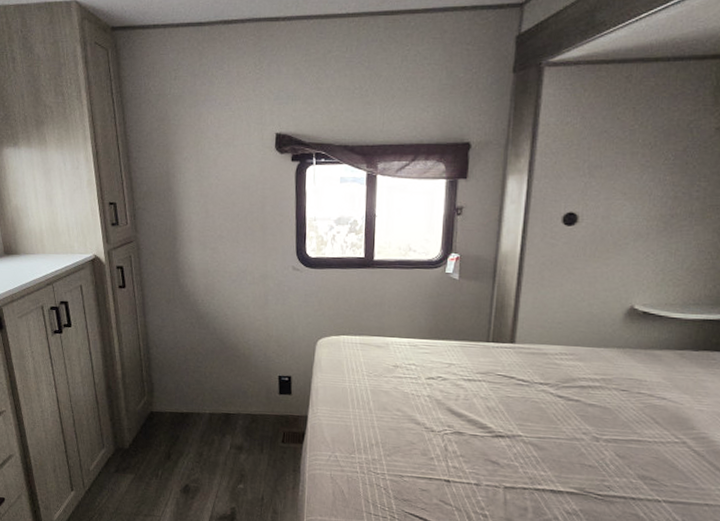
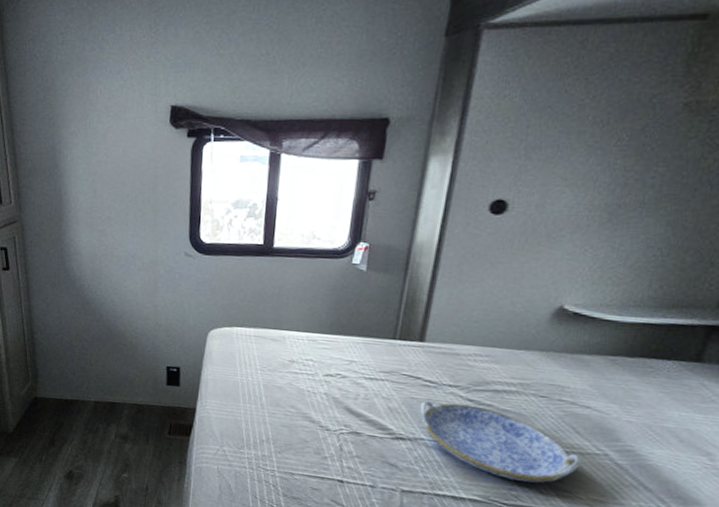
serving tray: none [515,399,664,473] -> present [419,401,582,483]

